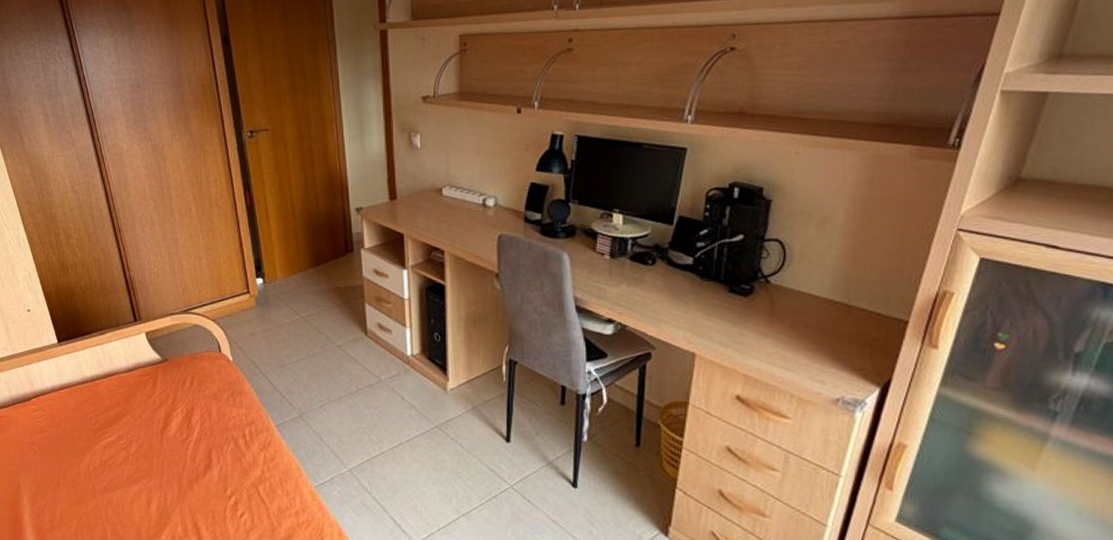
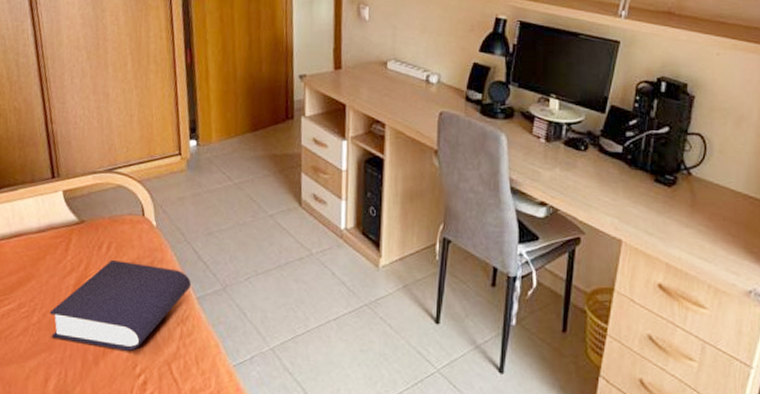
book: none [145,393,269,476] -> present [49,259,191,351]

